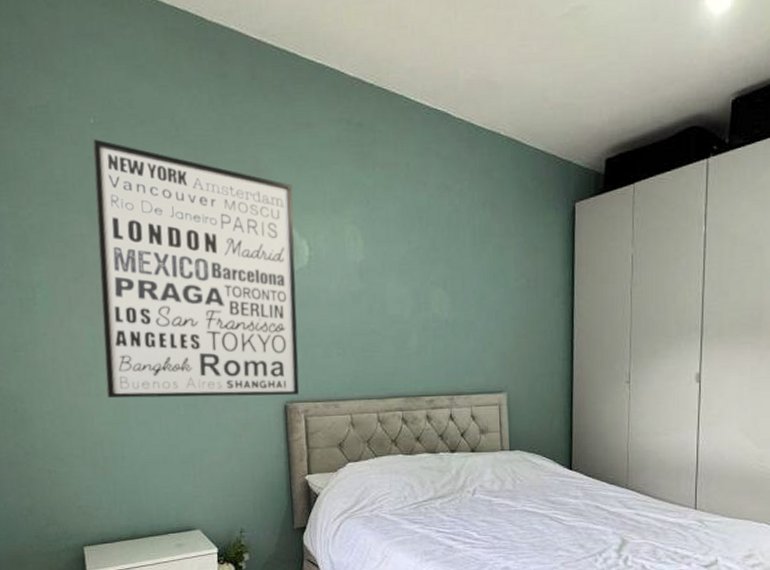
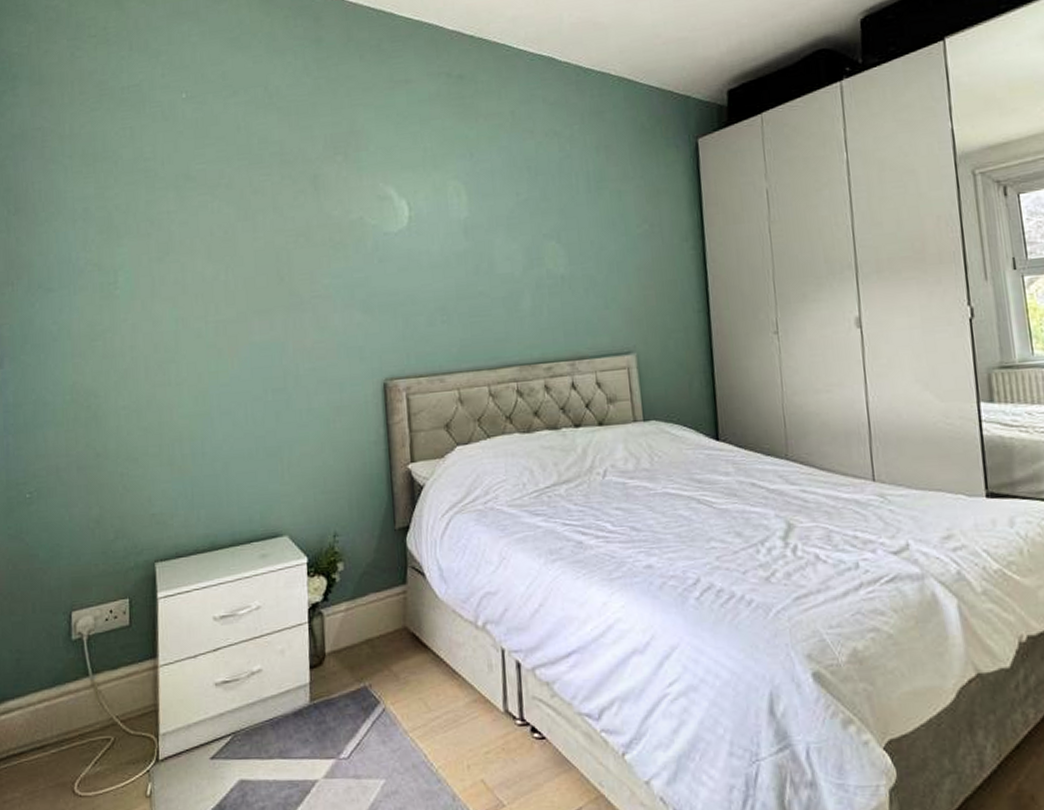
wall art: present [92,139,300,398] -> none [183,113,400,386]

